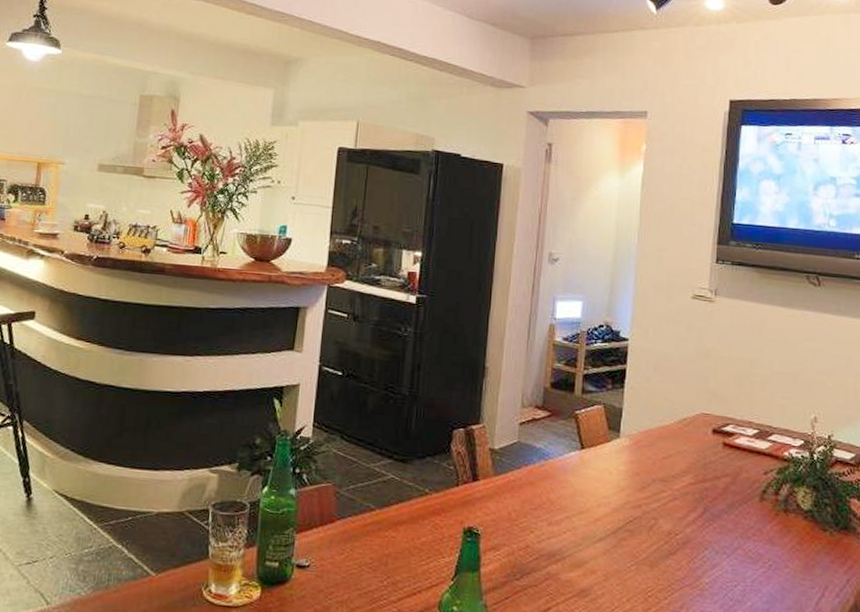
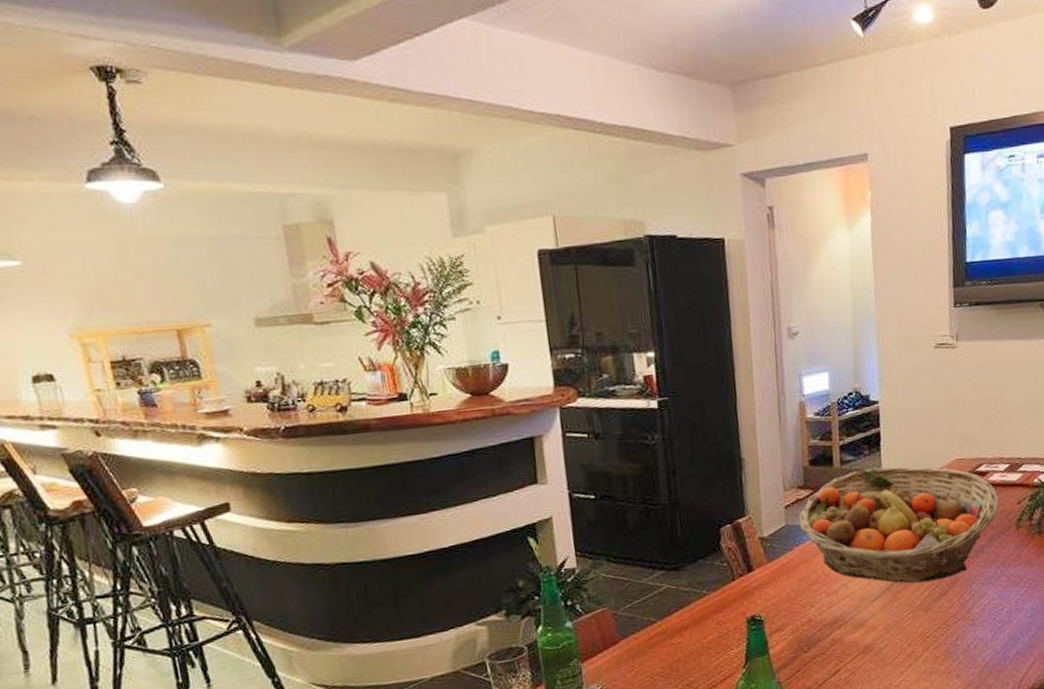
fruit basket: none [531,403,743,537] -> present [798,467,999,584]

